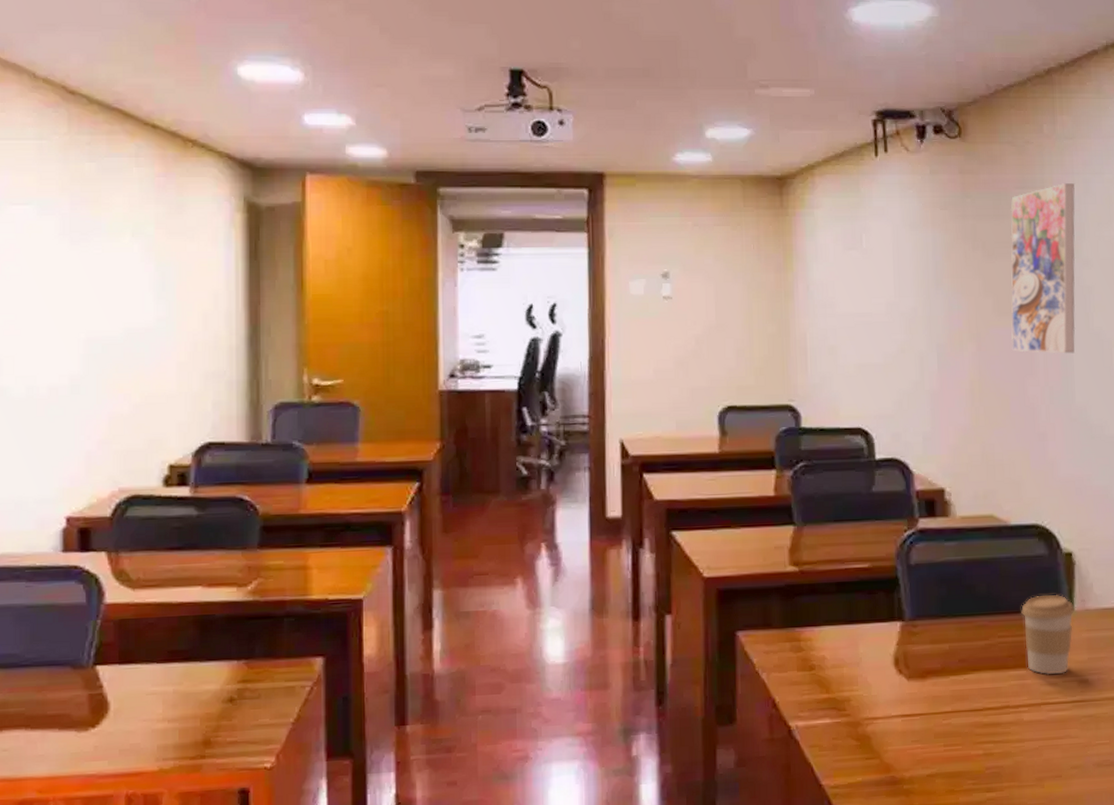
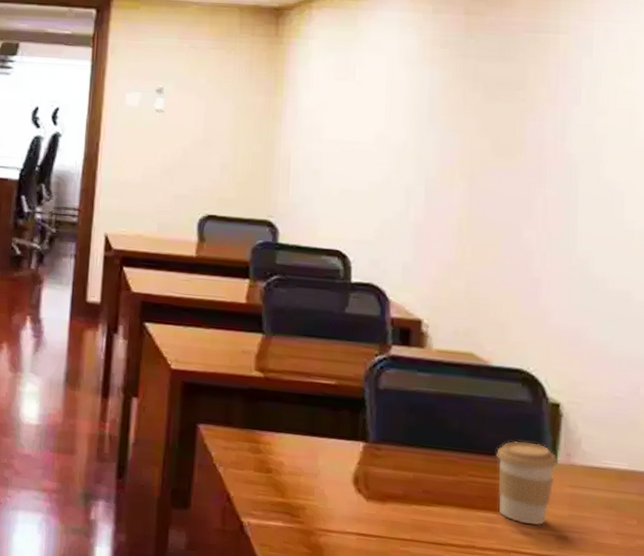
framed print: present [1010,183,1076,354] -> none [507,30,593,202]

